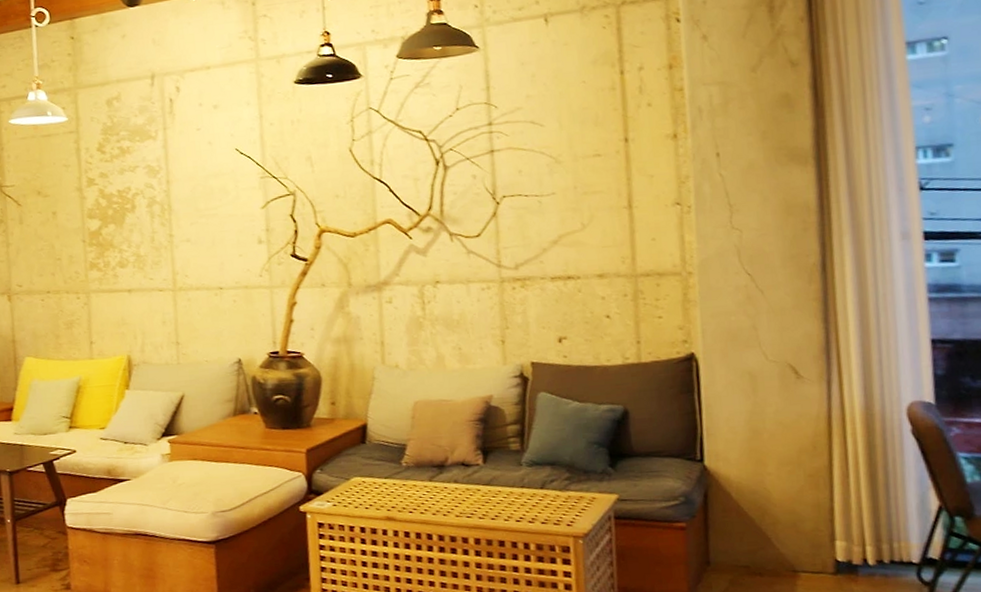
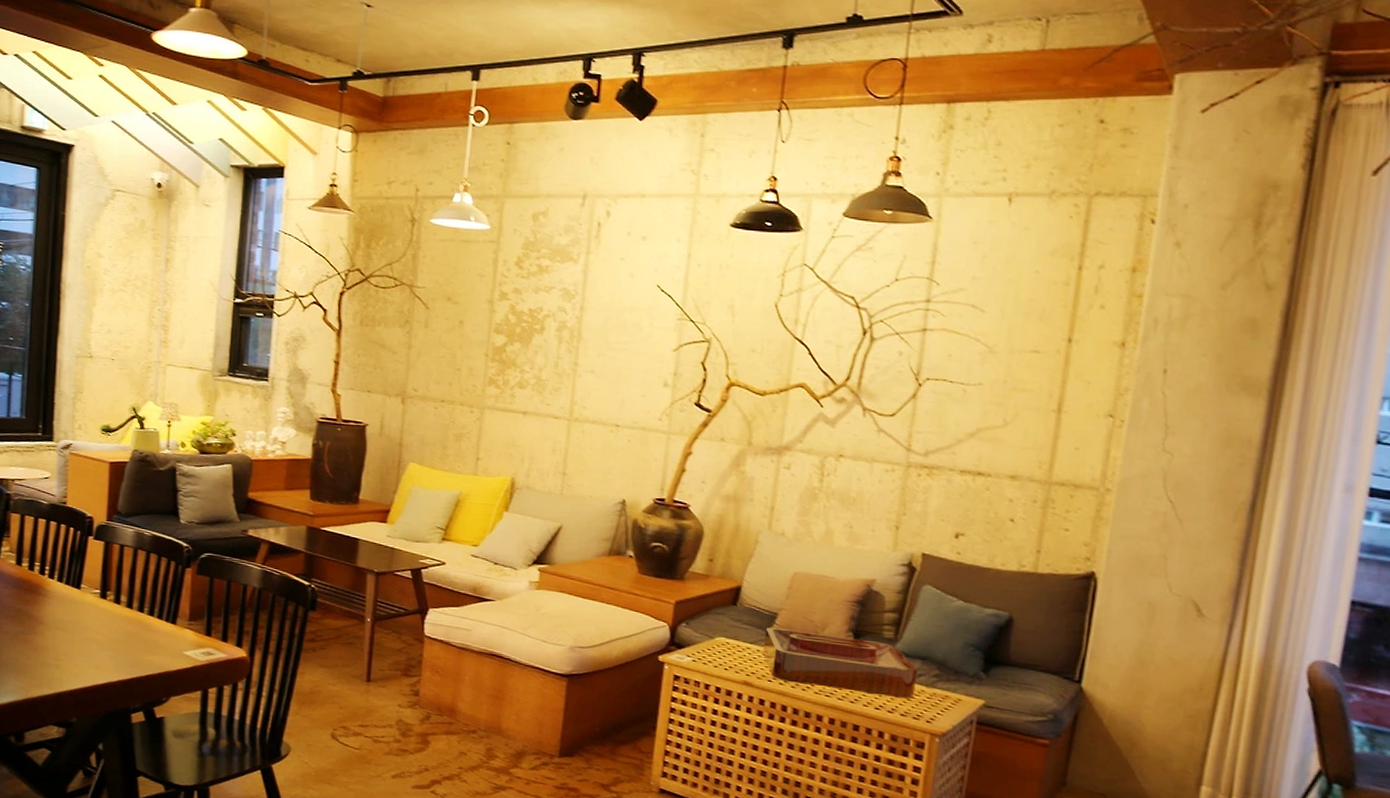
decorative tray: none [397,455,551,510] -> present [762,627,918,699]

